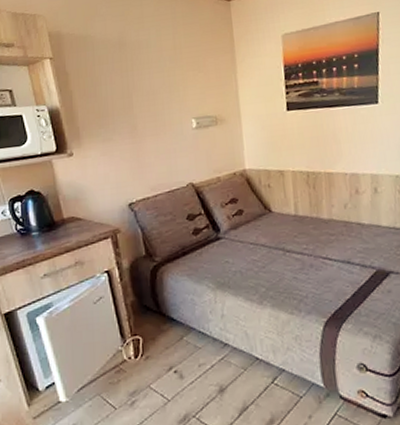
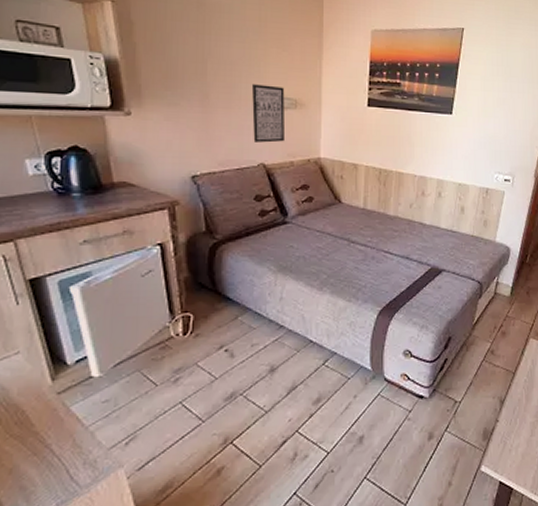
wall art: none [174,106,209,164] -> present [252,84,285,143]

